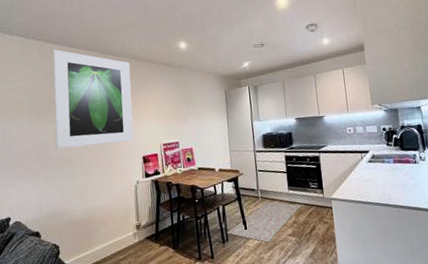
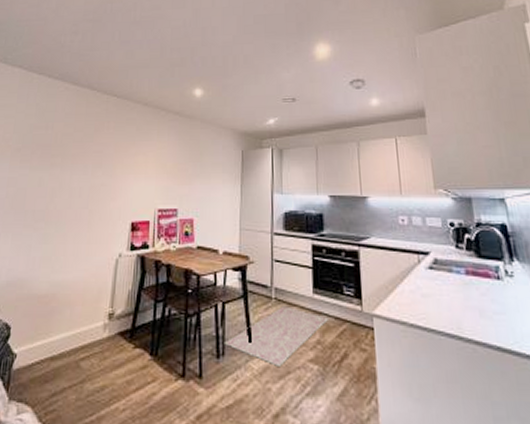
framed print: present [52,49,134,149] -> none [34,86,134,202]

